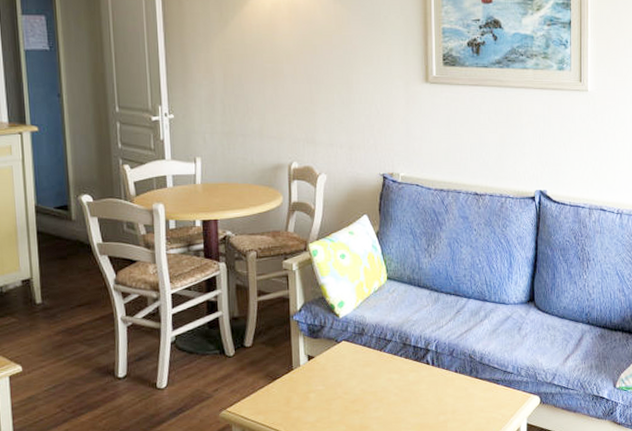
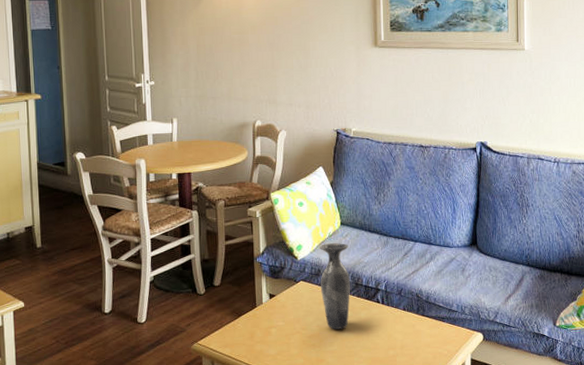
vase: none [363,299,397,394] -> present [319,243,350,329]

